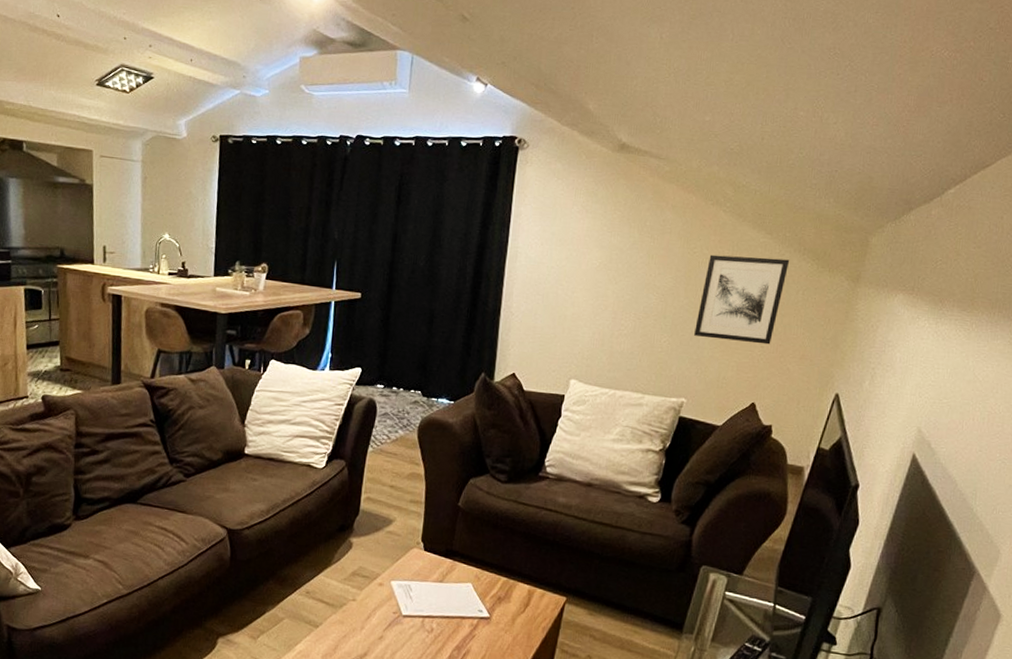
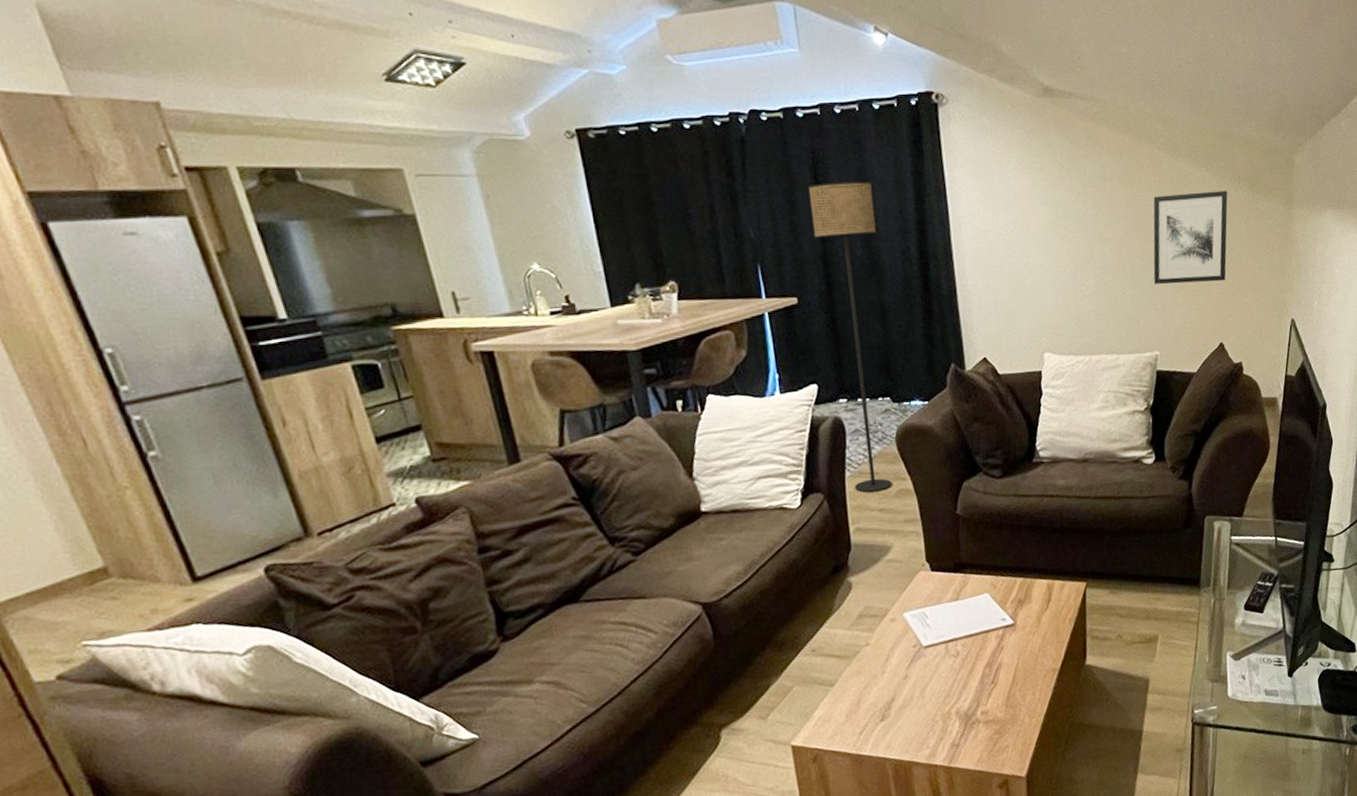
floor lamp: none [374,202,445,470] -> present [808,180,892,492]

